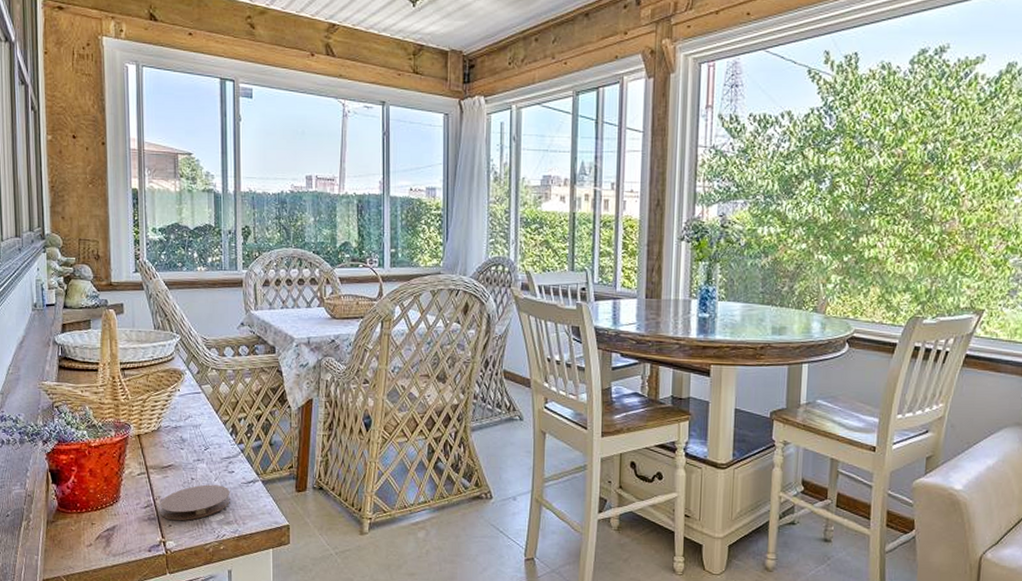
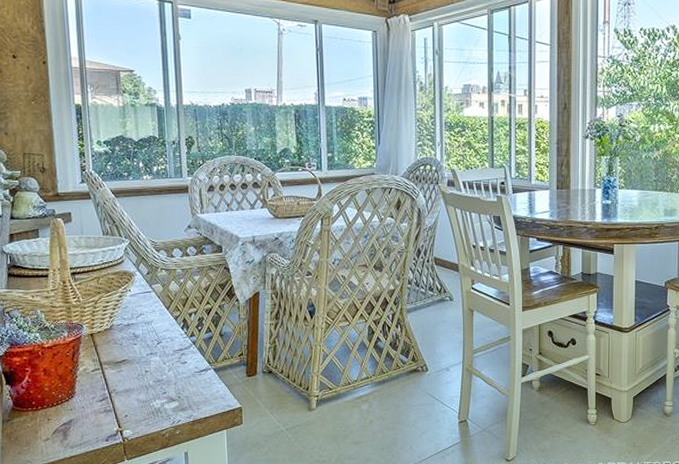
coaster: present [160,484,230,521] -> none [115,375,184,411]

